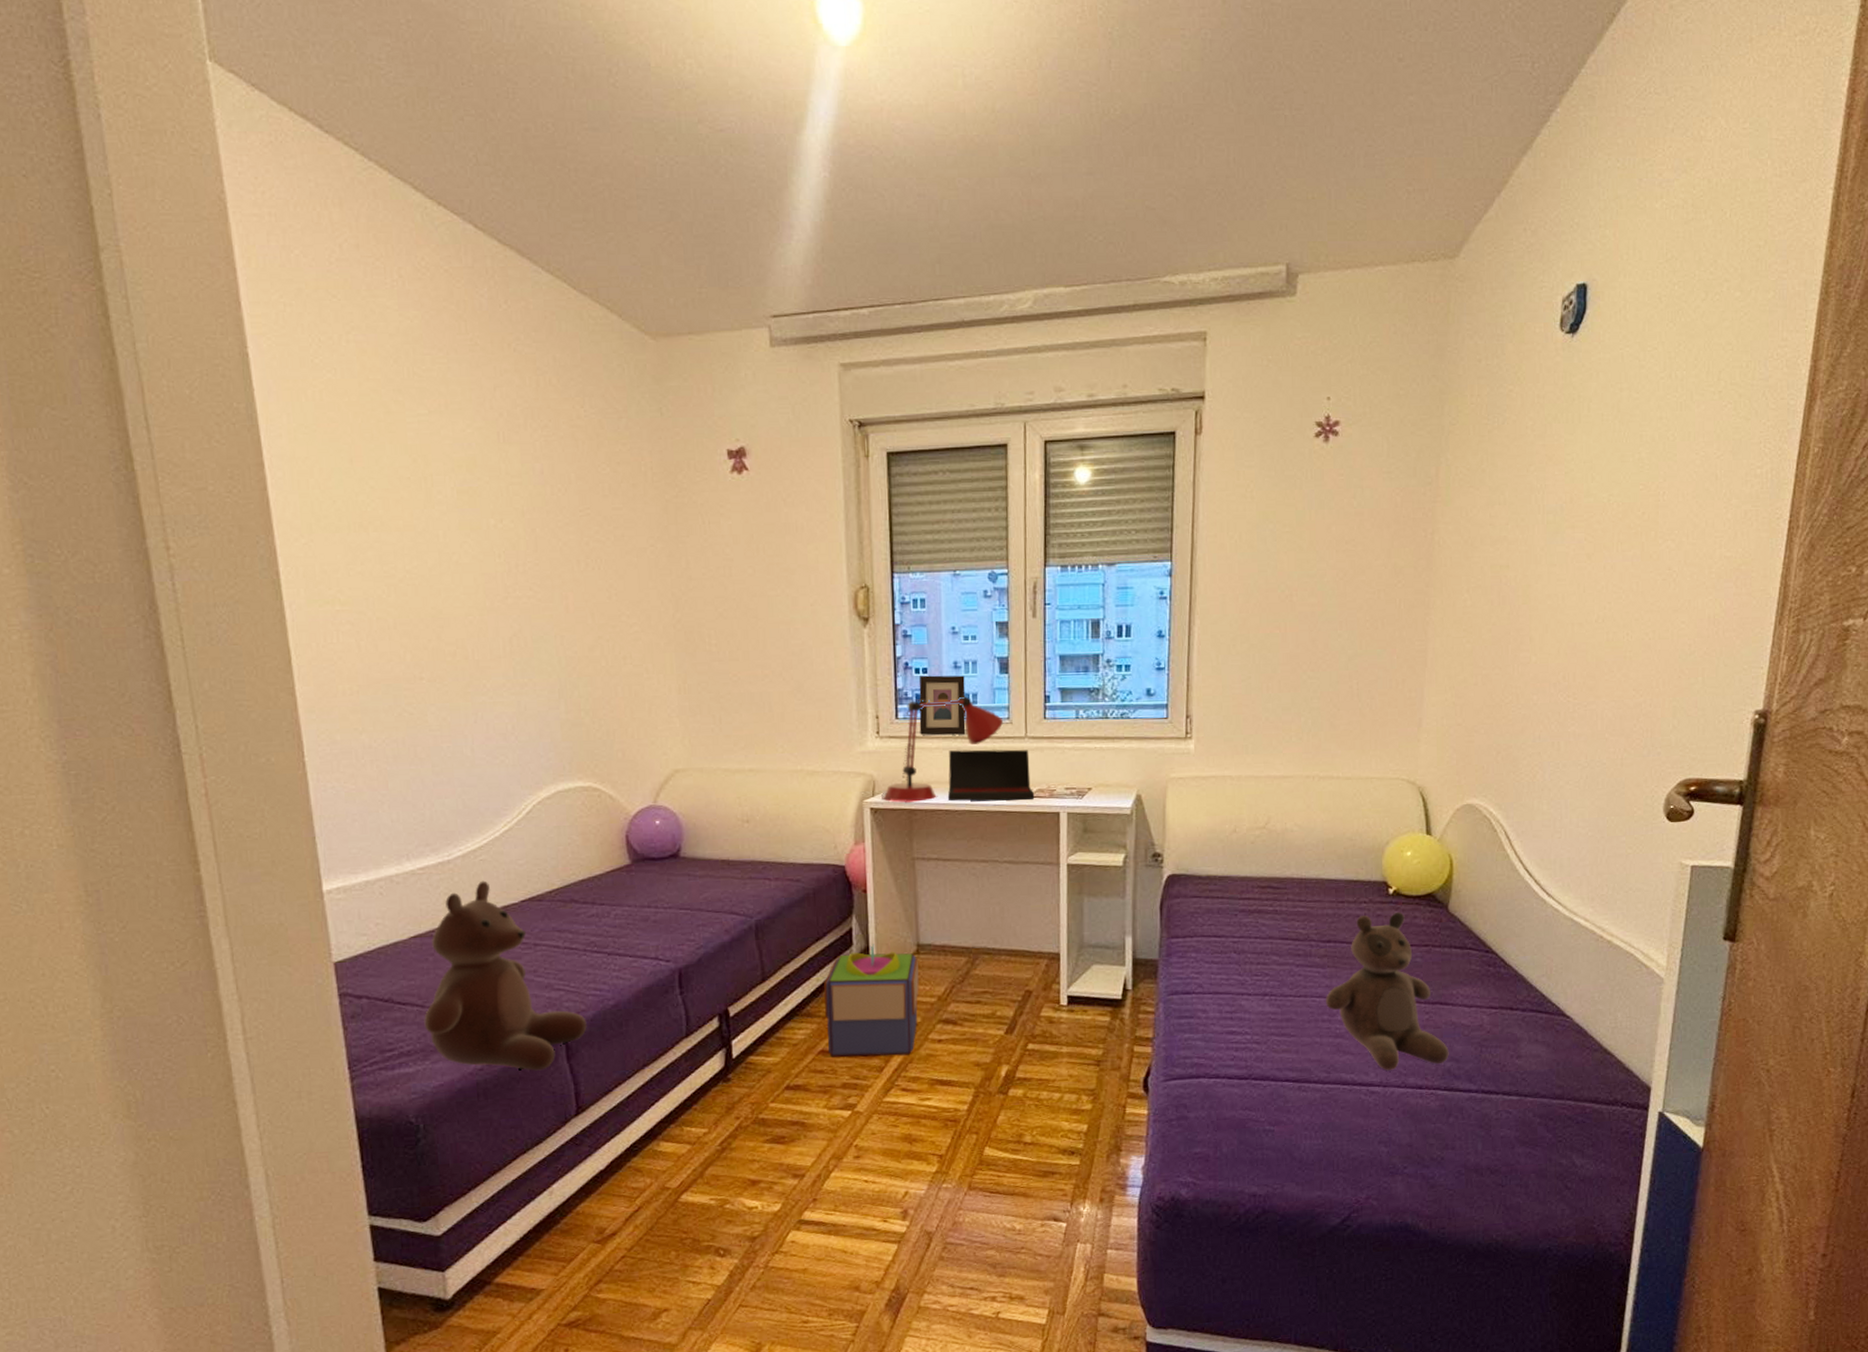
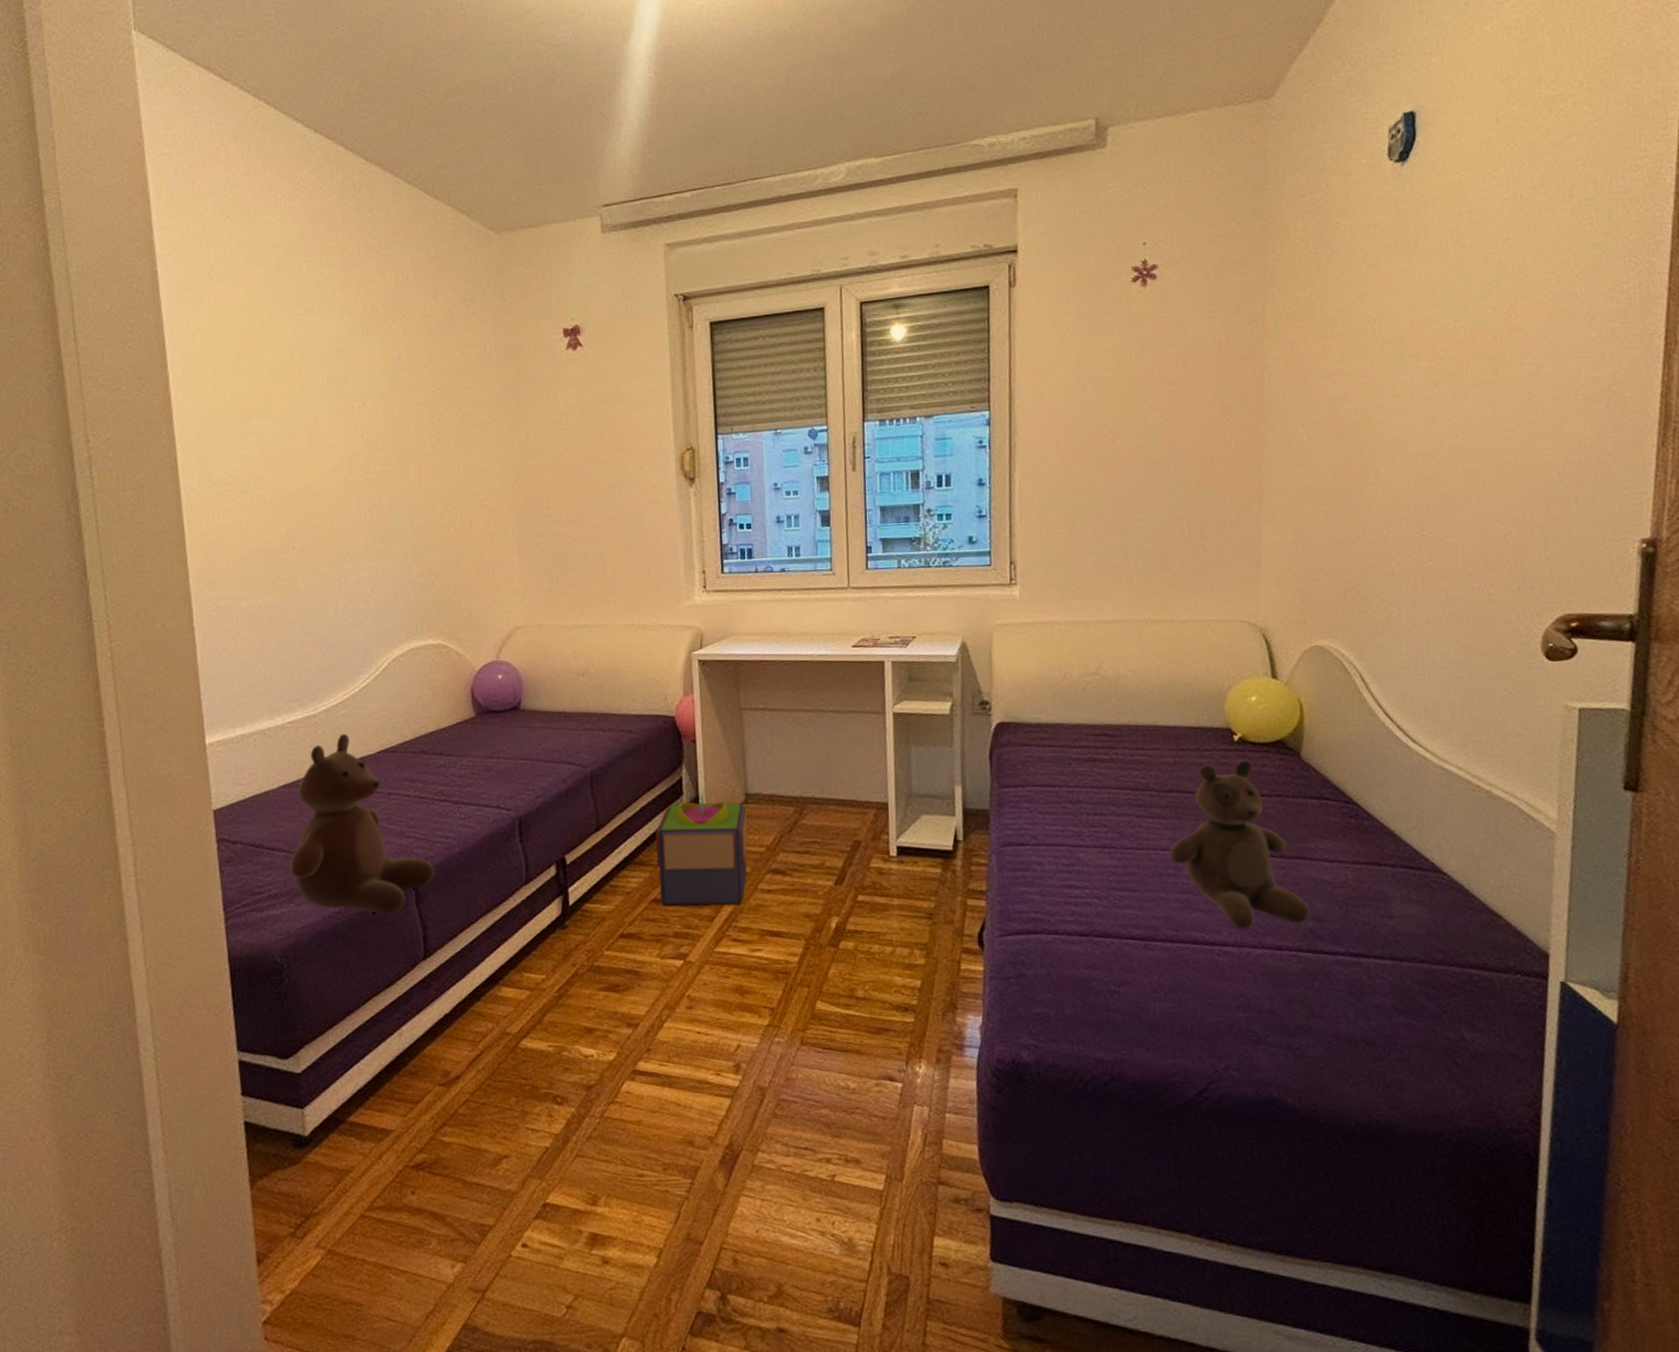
desk lamp: present [881,696,1004,802] -> none [709,549,827,654]
picture frame: present [919,675,966,736] -> none [743,529,790,589]
laptop: present [948,749,1034,801] -> none [773,600,858,652]

